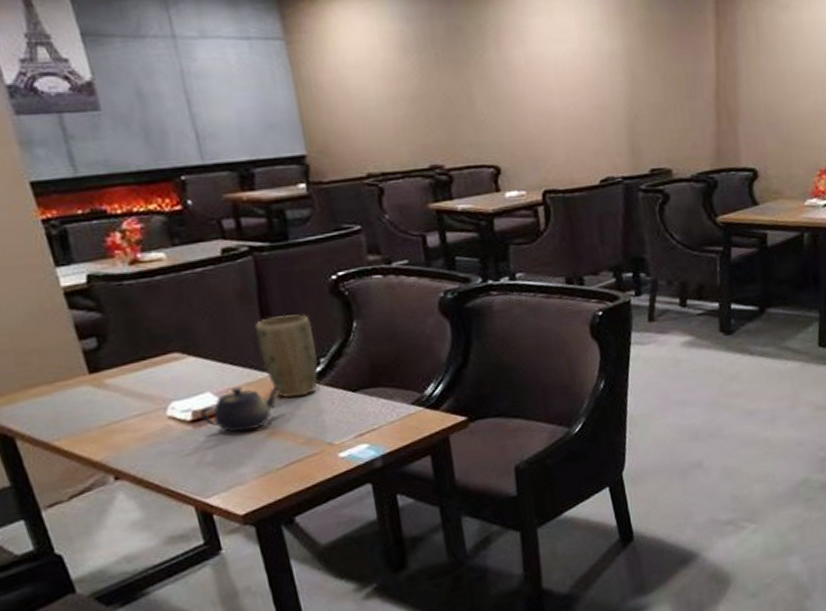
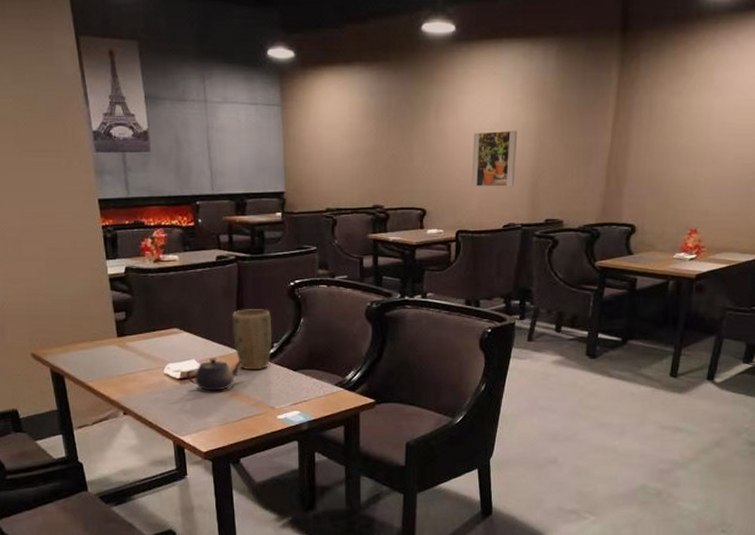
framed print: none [547,59,608,134] -> present [471,130,518,187]

